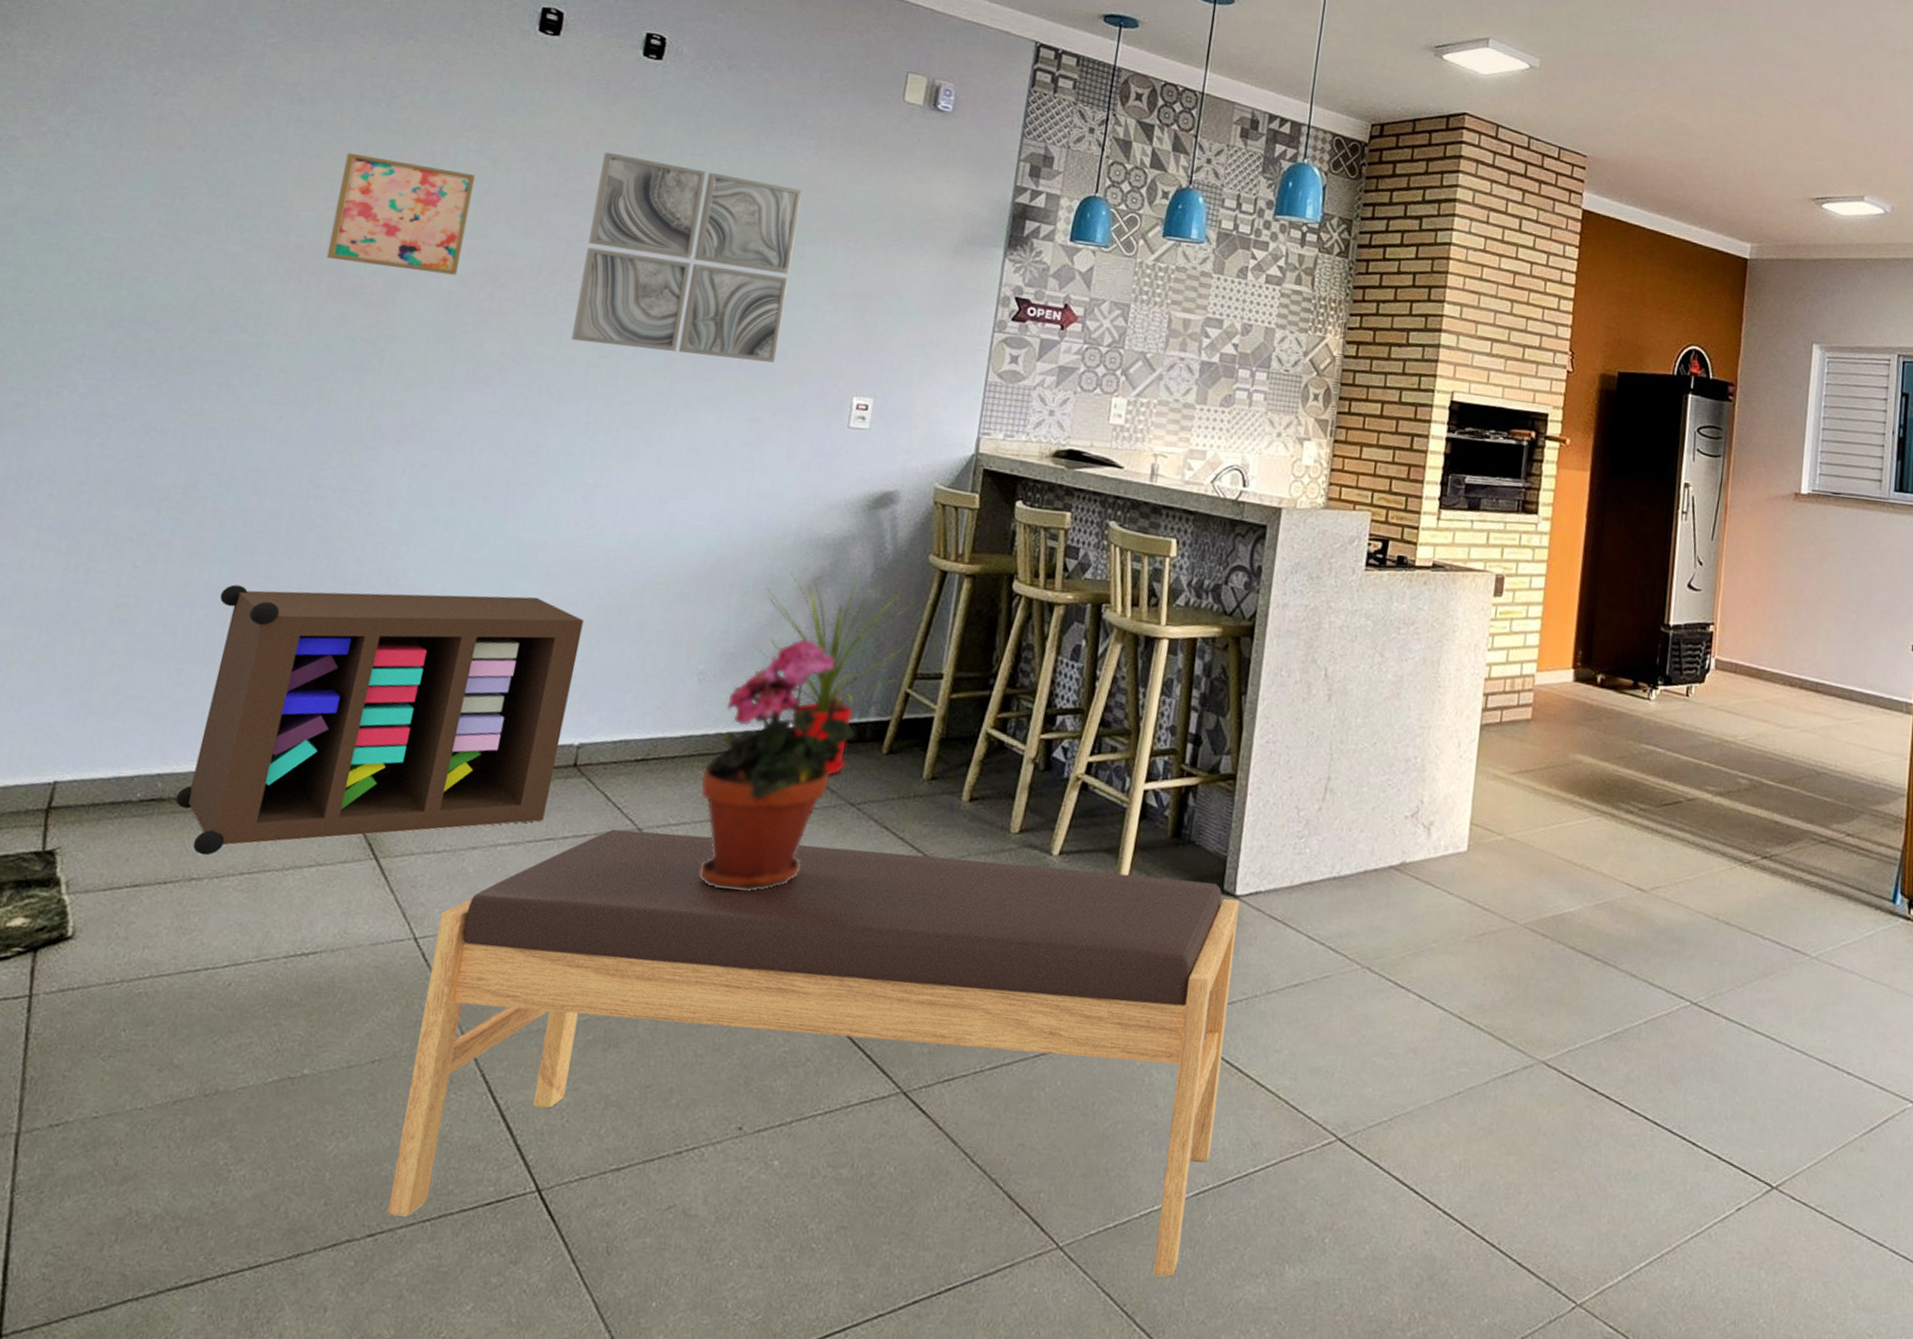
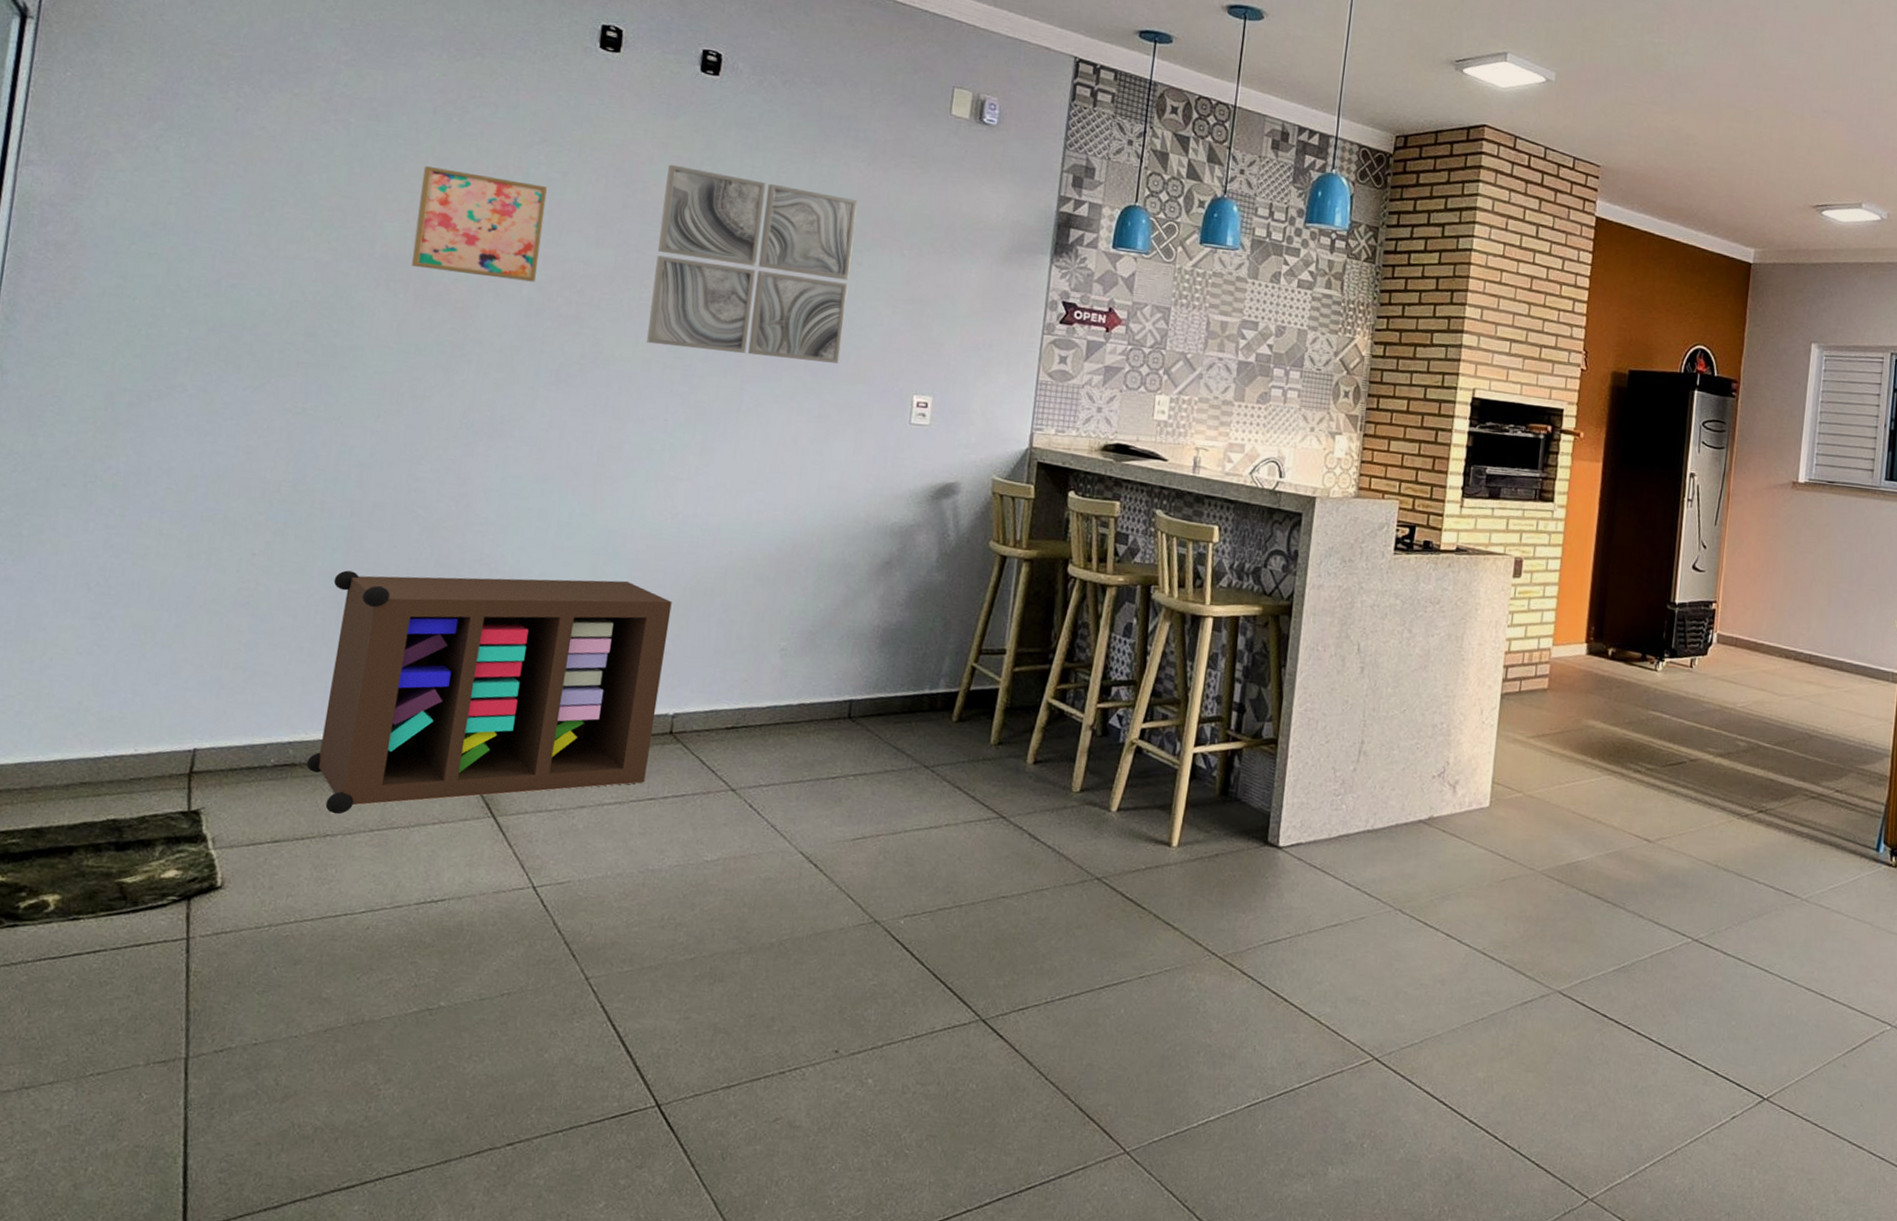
bench: present [388,829,1239,1277] -> none [524,789,1282,1177]
potted plant: present [698,638,856,892] -> none [787,618,928,845]
house plant: present [756,570,912,776] -> none [832,556,975,742]

